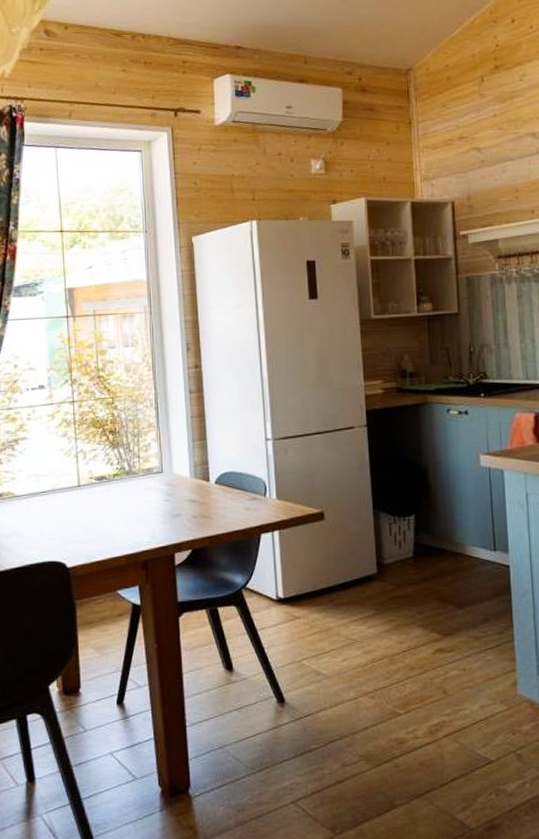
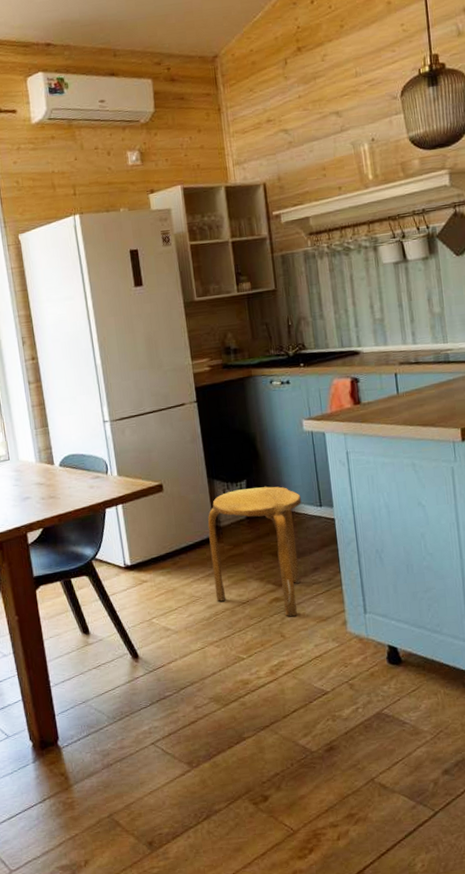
stool: none [370,524,474,672] -> present [207,486,301,617]

